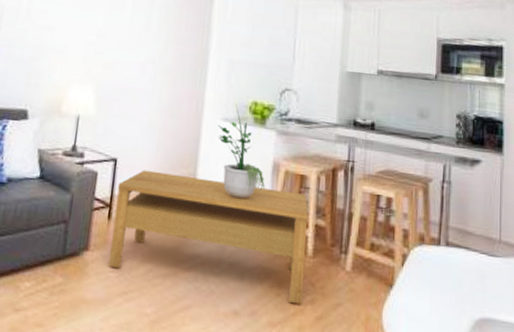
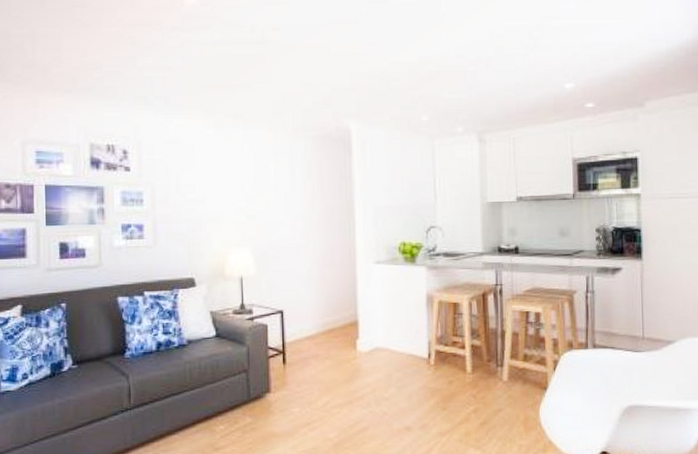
coffee table: present [109,170,309,305] -> none [287,317,466,415]
potted plant: present [218,104,265,199] -> none [371,247,421,331]

